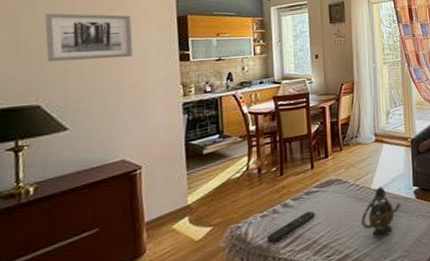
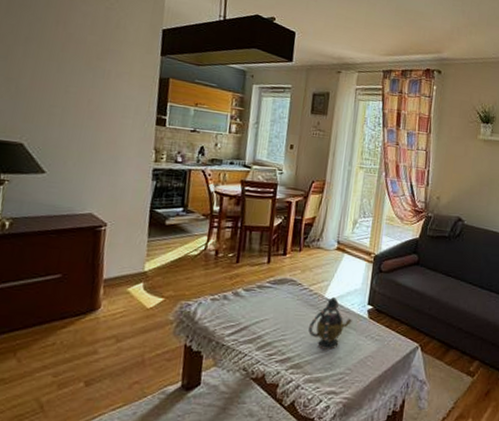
wall art: present [44,13,134,61] -> none [34,52,116,112]
remote control: present [266,211,315,243] -> none [213,306,264,328]

